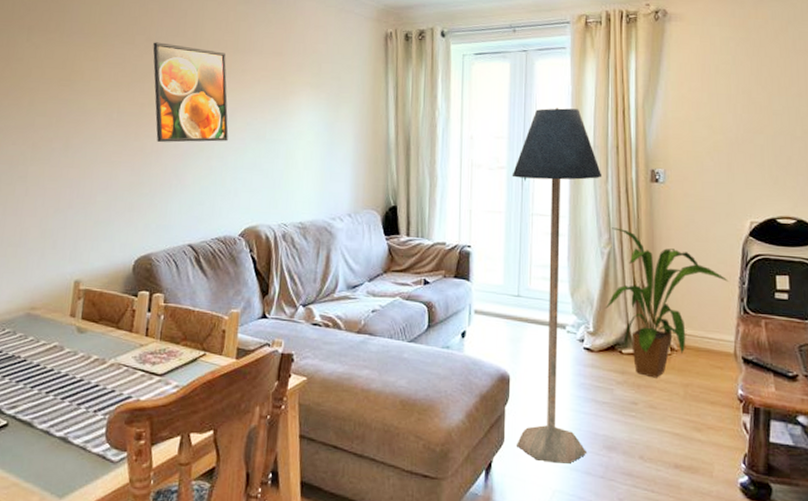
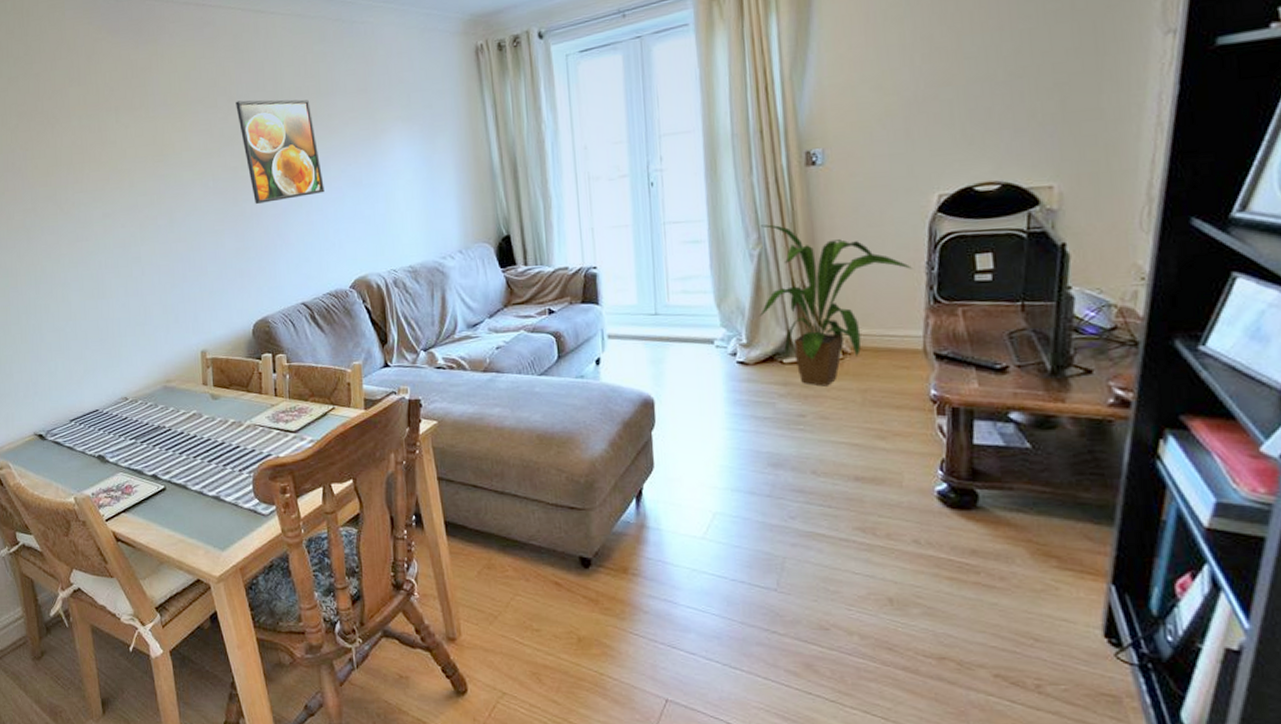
floor lamp: present [512,108,603,464] -> none [636,94,749,485]

